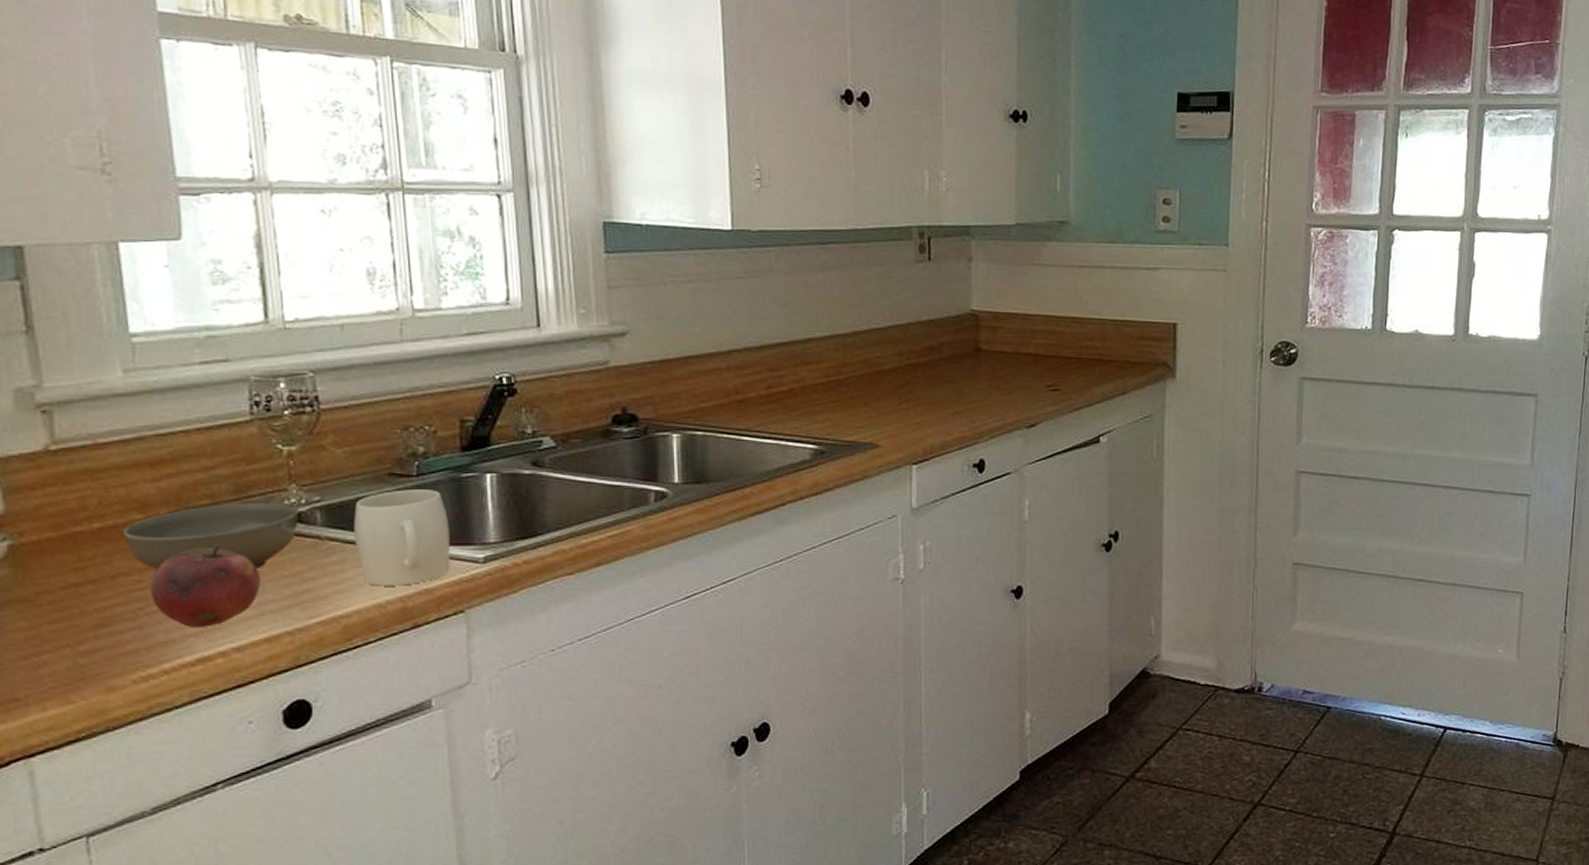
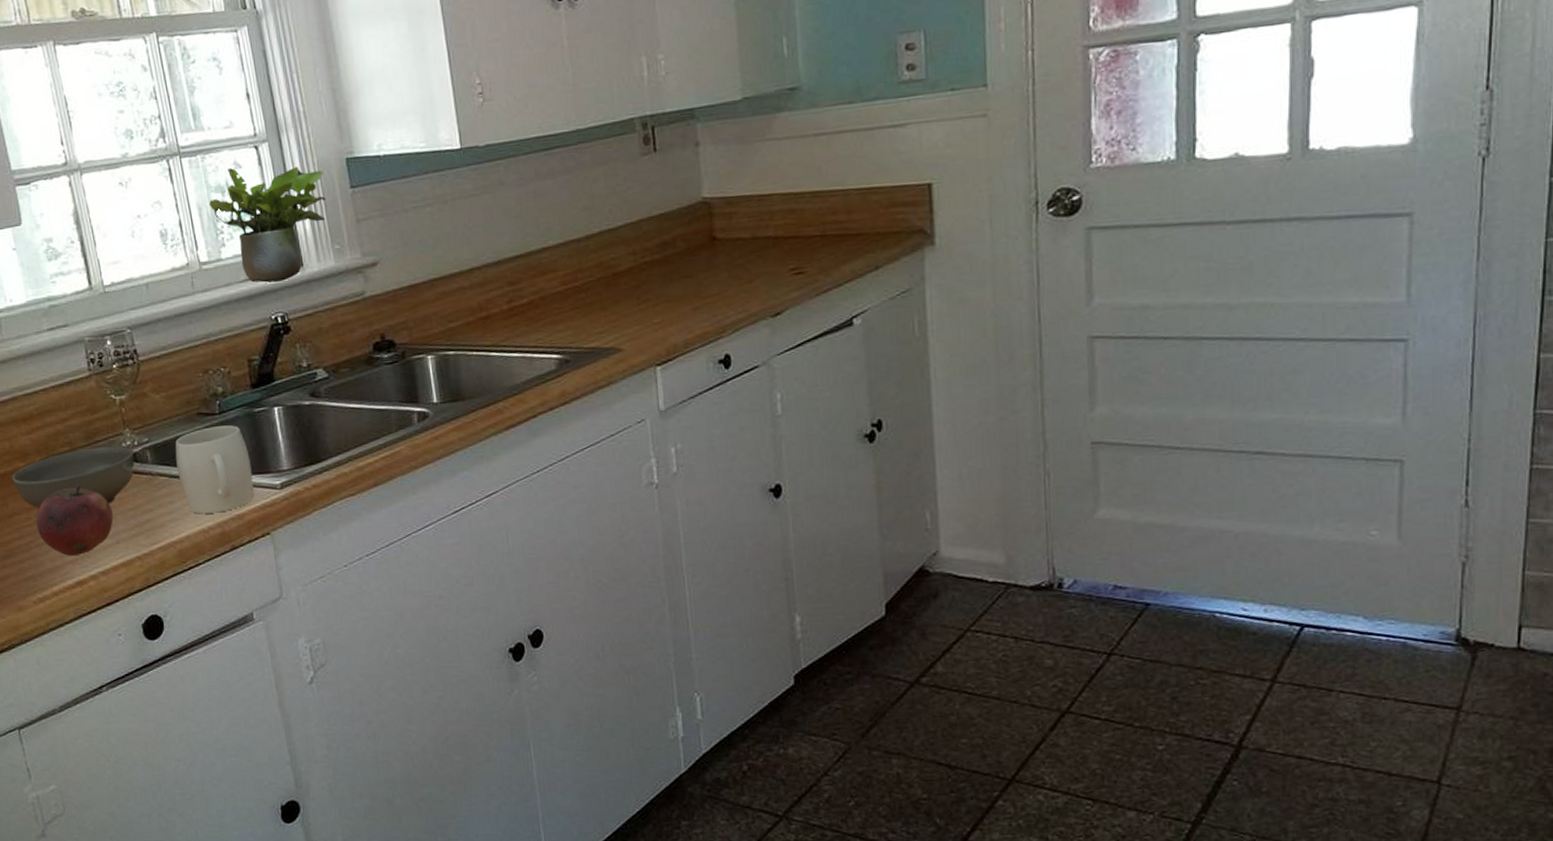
potted plant: none [434,213,576,340] -> present [209,166,327,283]

